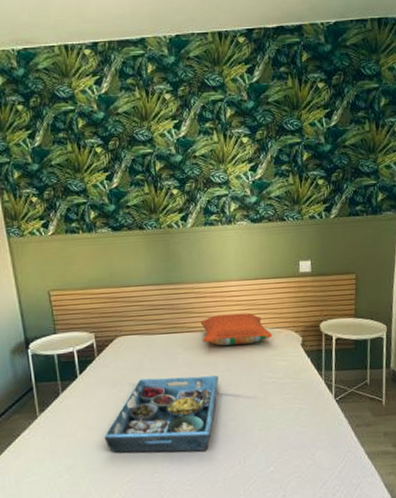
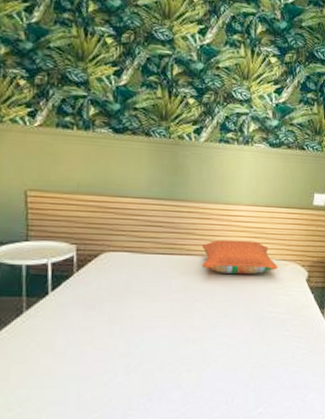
serving tray: present [104,375,219,453] -> none [72,302,215,388]

